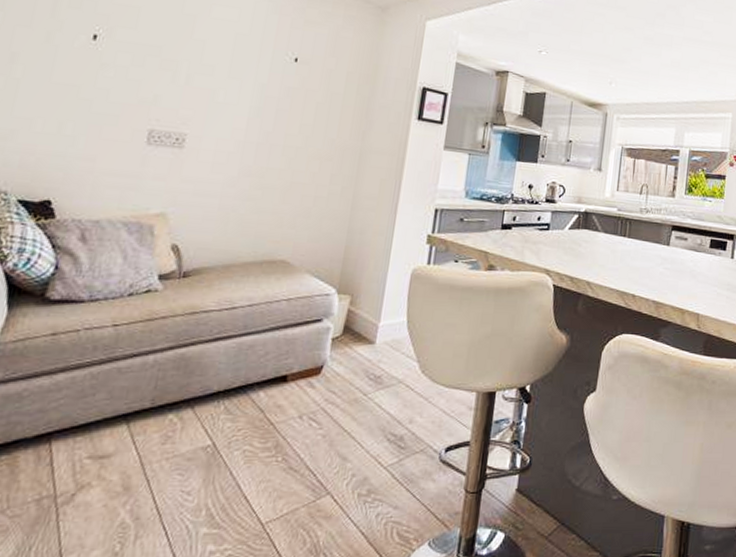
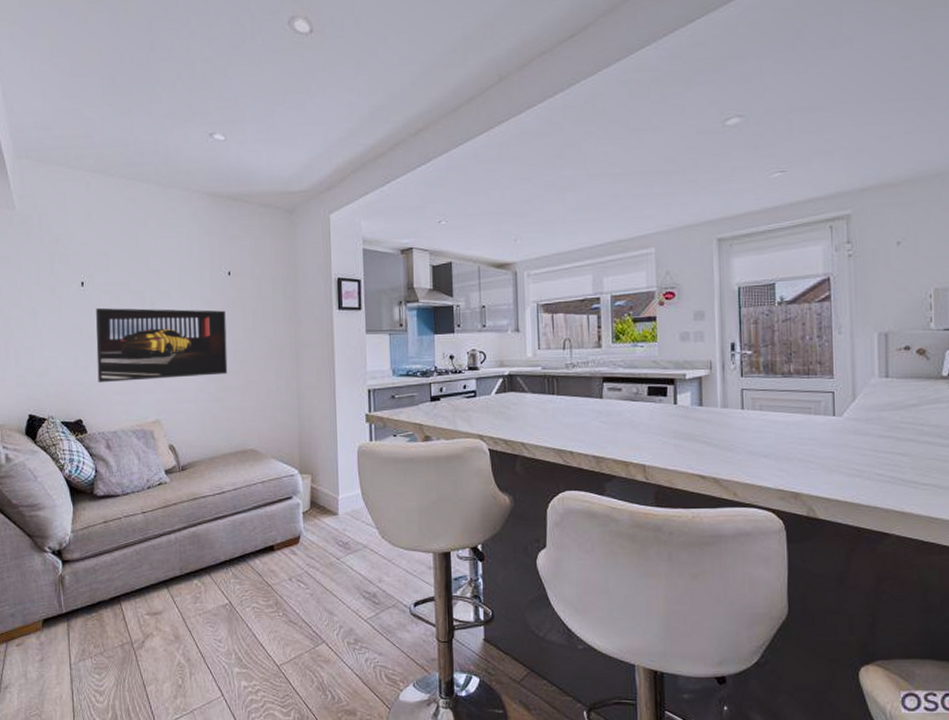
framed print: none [87,68,282,170] -> present [96,307,228,383]

